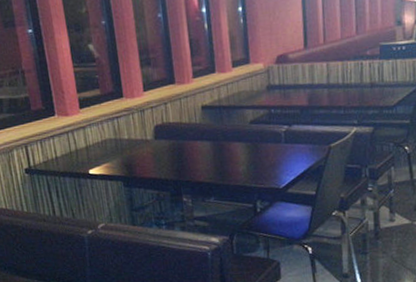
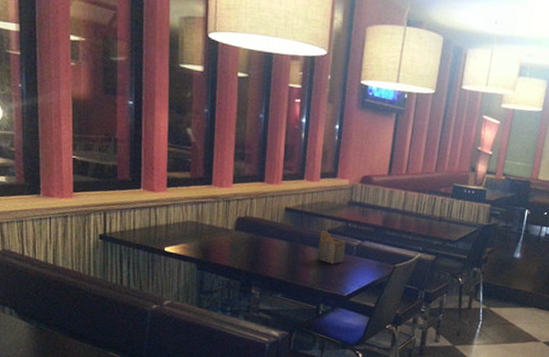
napkin holder: none [243,121,273,157] -> present [318,230,345,265]

